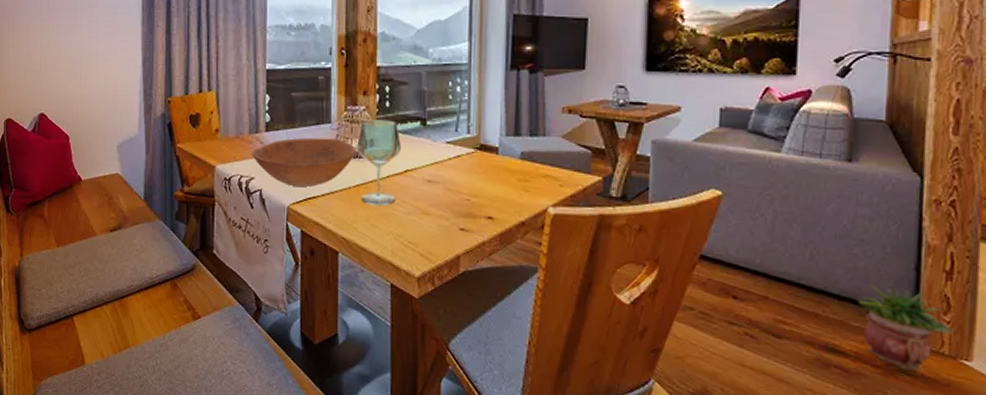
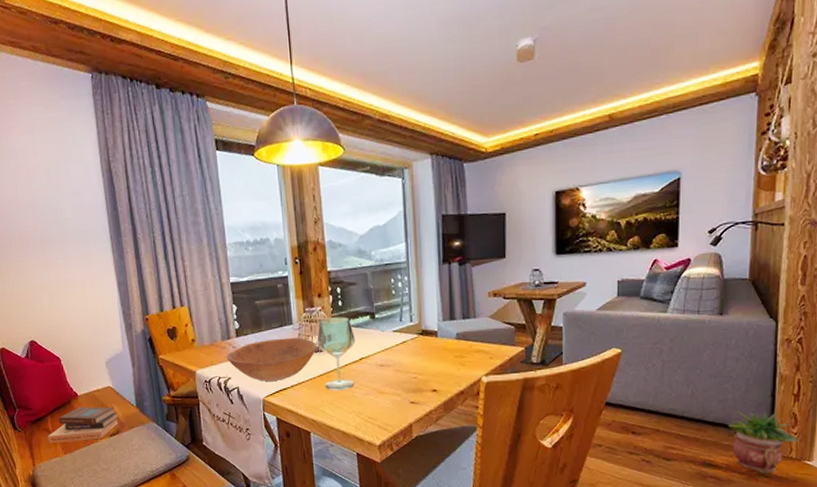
books: none [41,193,122,234] -> present [47,406,119,444]

